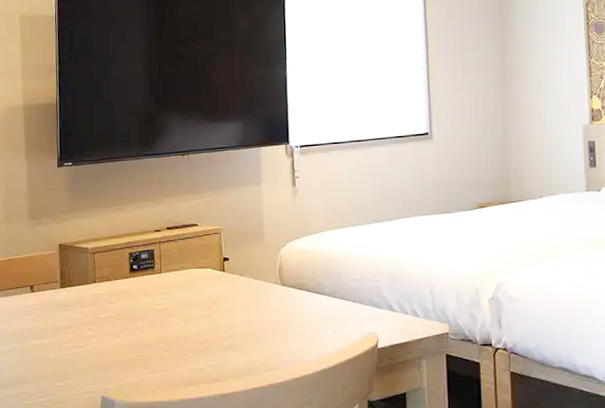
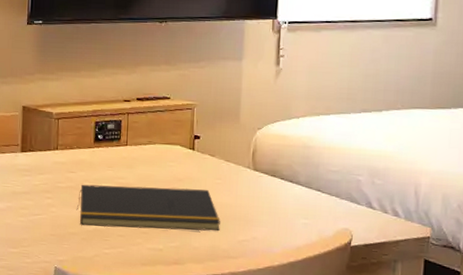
notepad: none [118,307,255,354] -> present [76,184,220,232]

